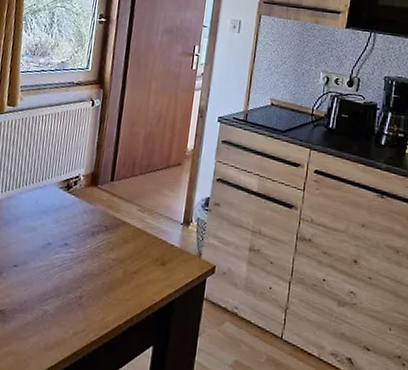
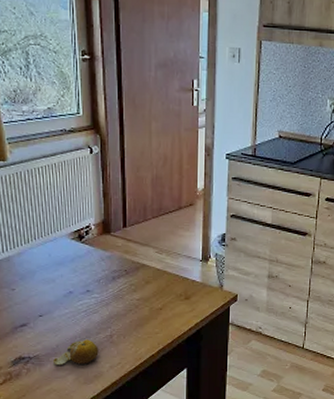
fruit: none [17,298,66,328] -> present [52,339,99,366]

